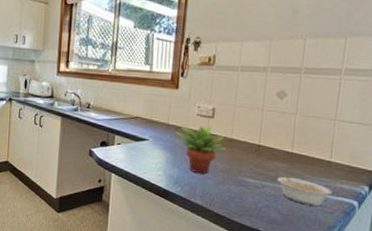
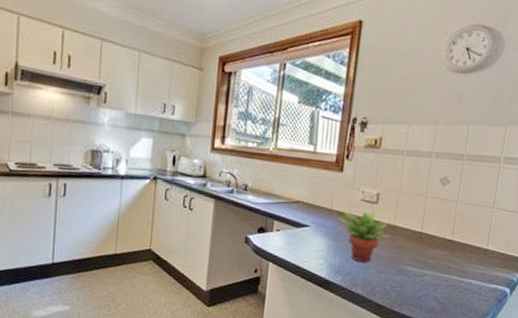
legume: present [277,171,332,206] -> none [437,259,487,294]

